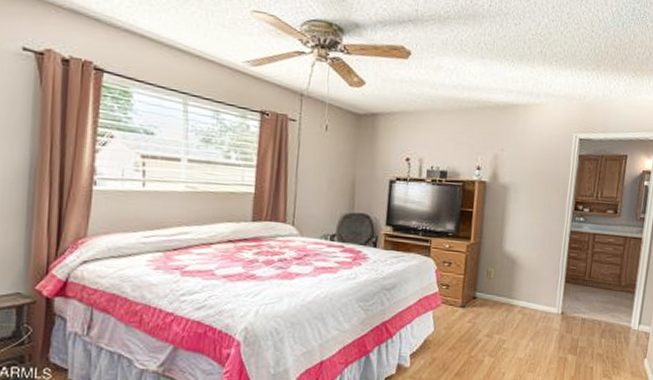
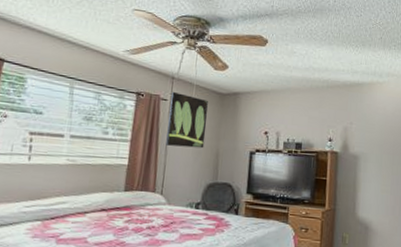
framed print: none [296,110,343,176] -> present [166,91,208,149]

